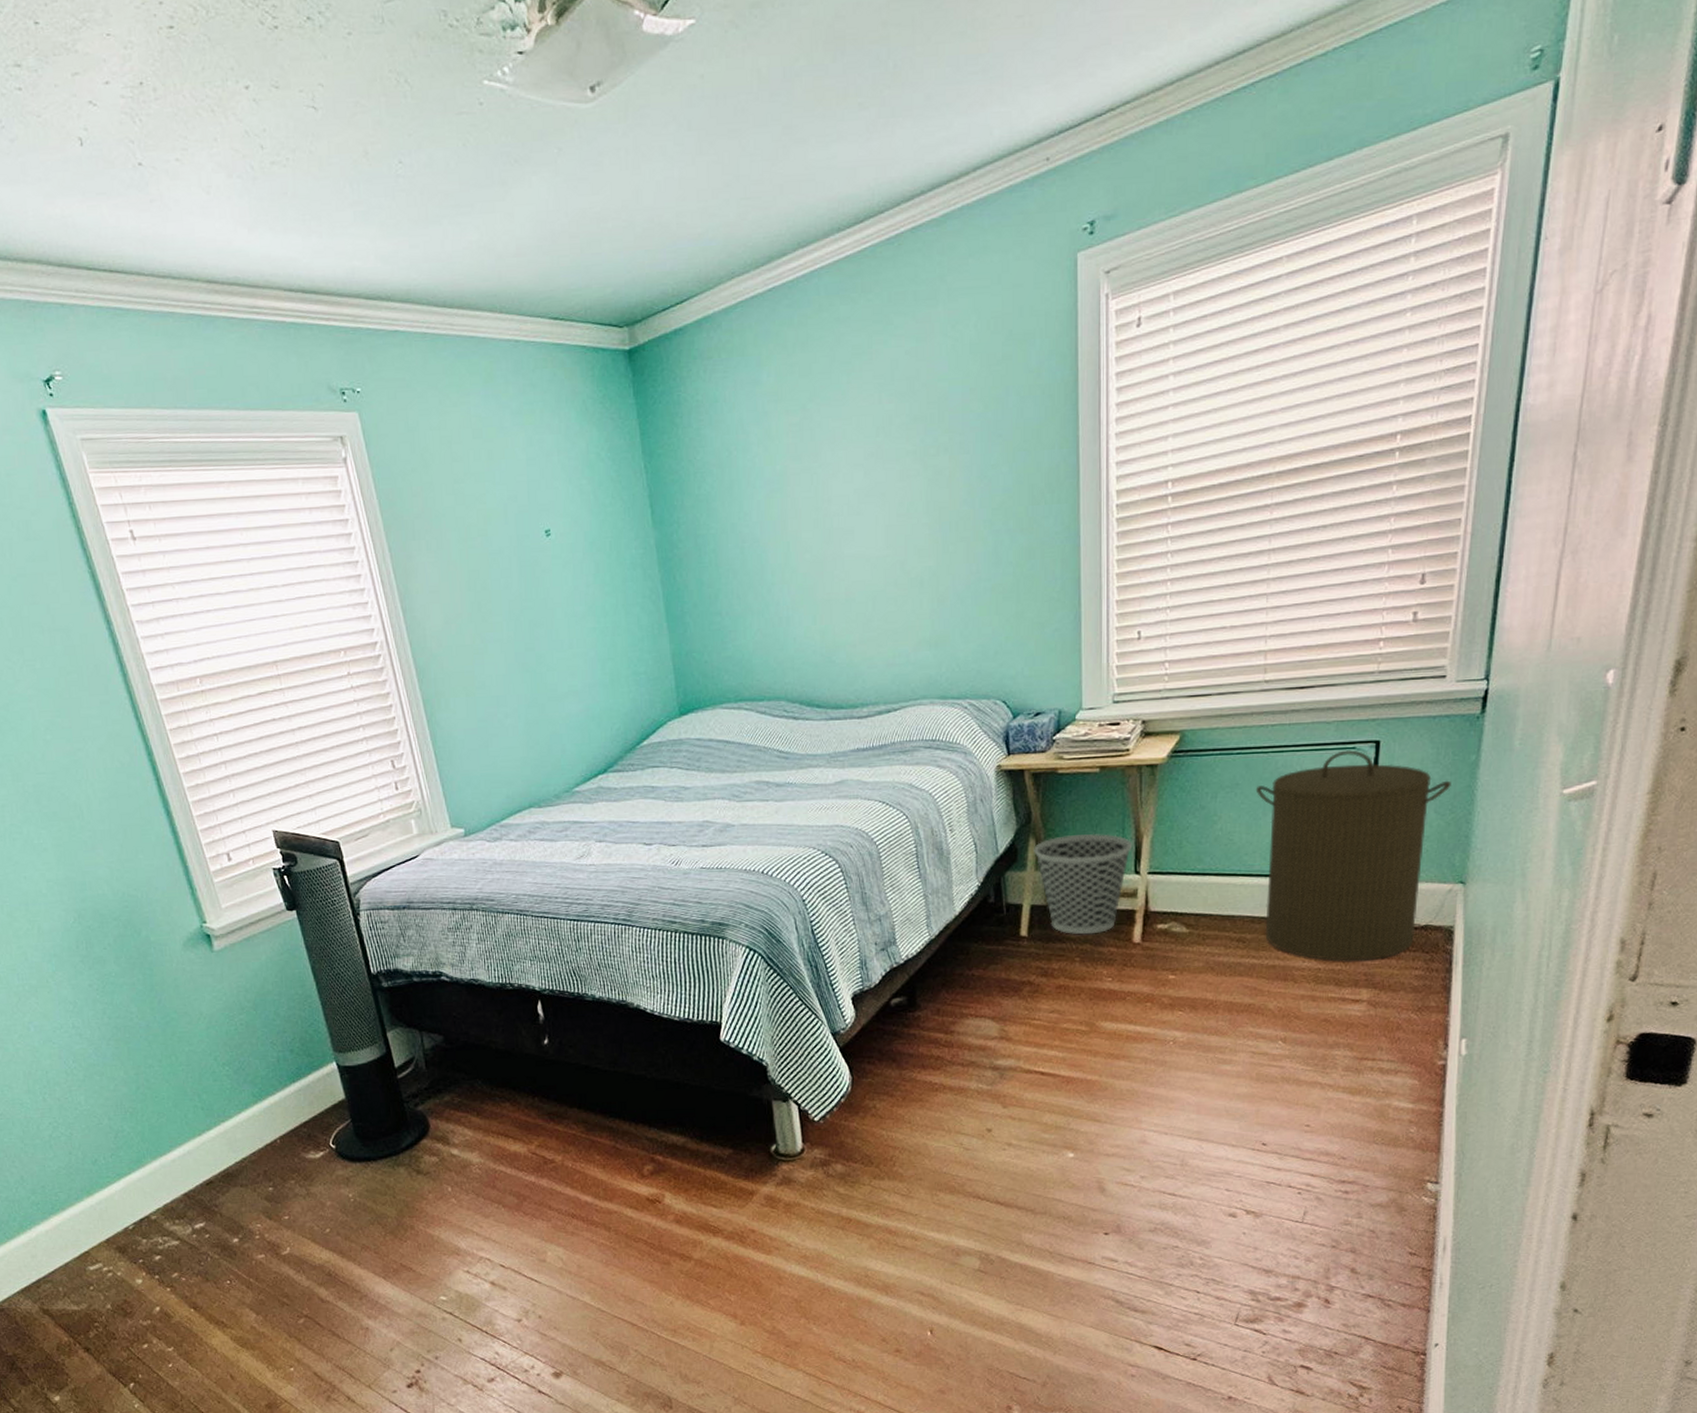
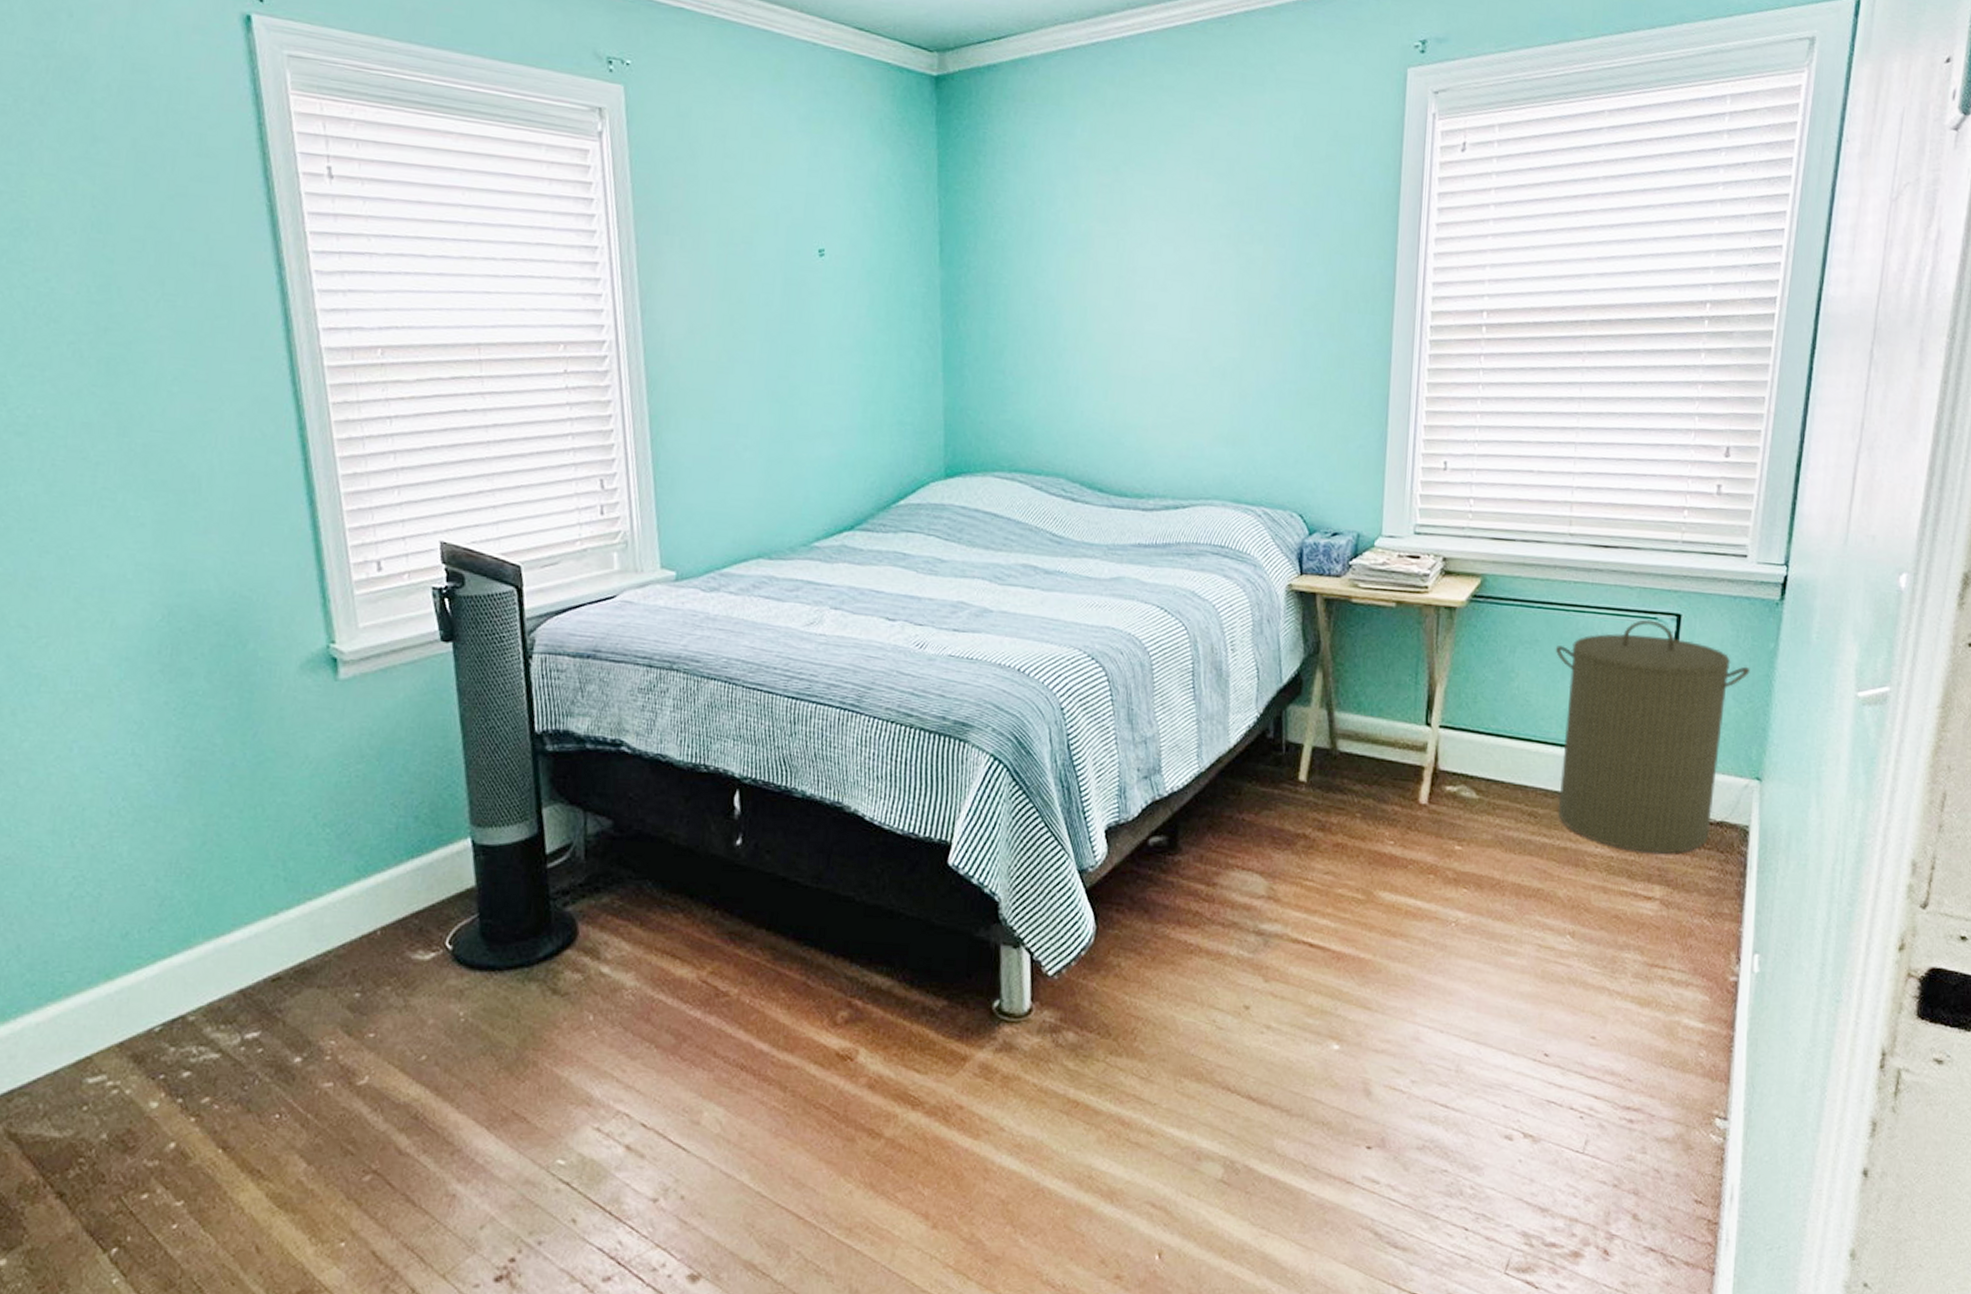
wastebasket: present [1034,833,1133,935] -> none [1320,672,1426,788]

